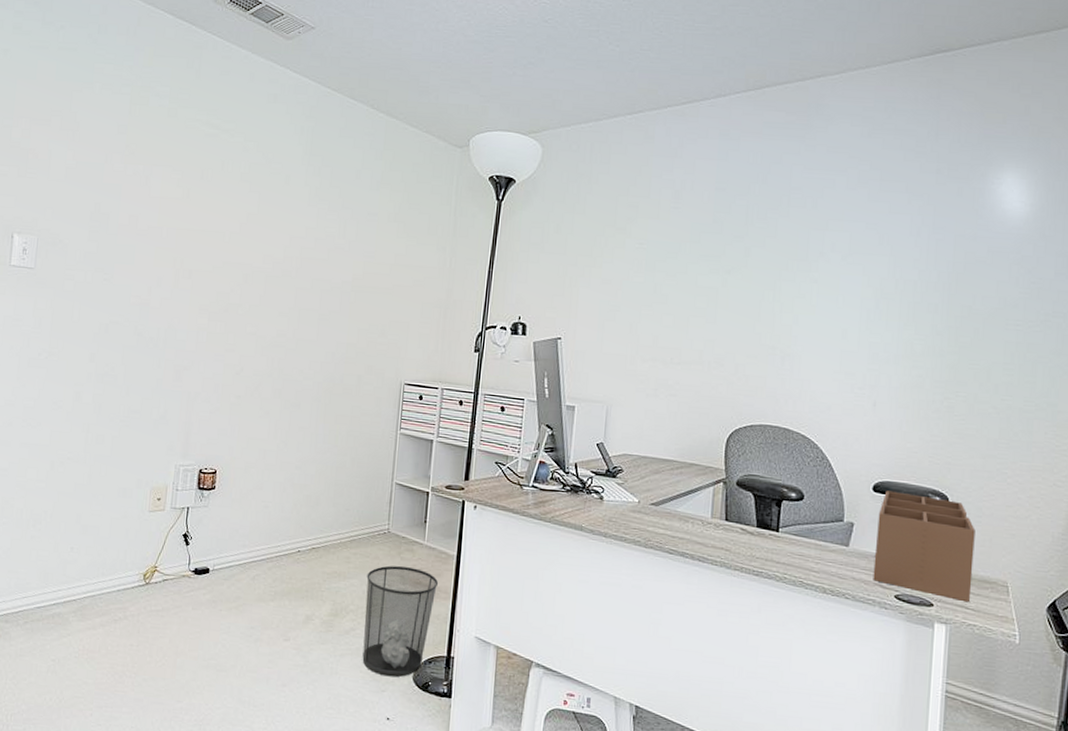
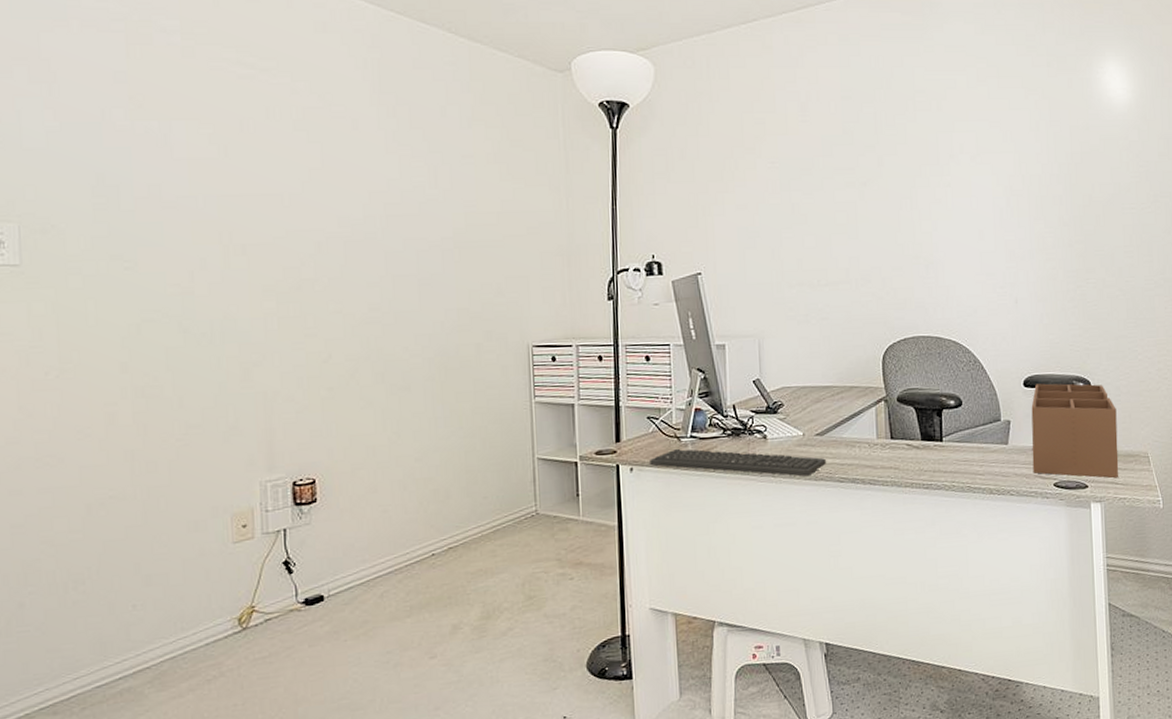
waste bin: present [362,565,439,677] -> none [518,547,602,673]
computer keyboard: none [492,495,658,542] -> present [650,448,826,477]

